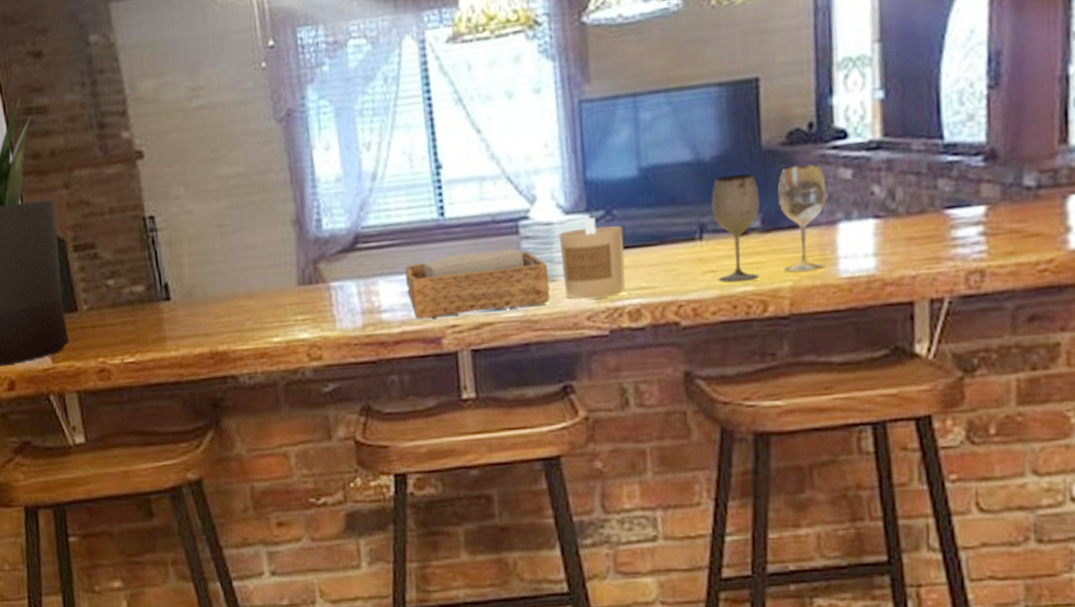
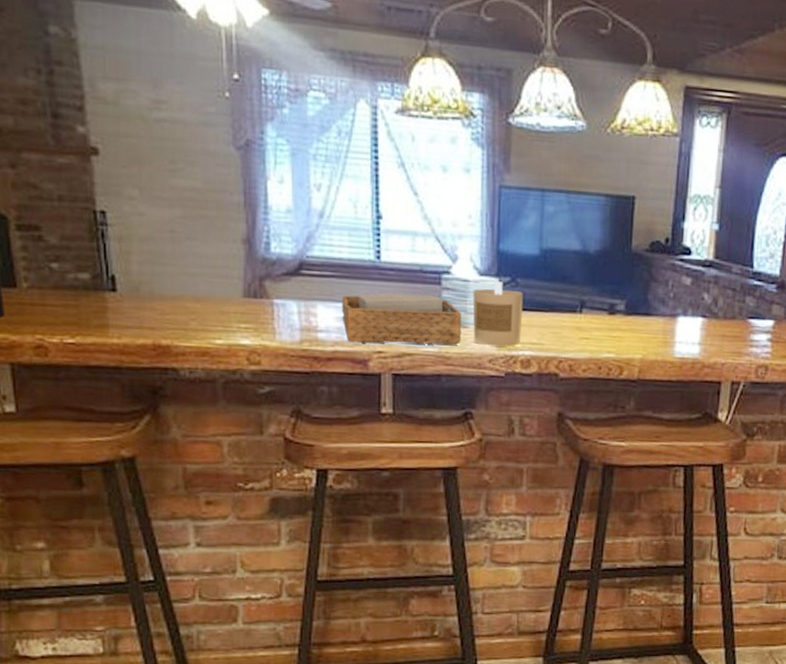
wineglass: present [711,164,827,284] -> none [589,267,673,351]

